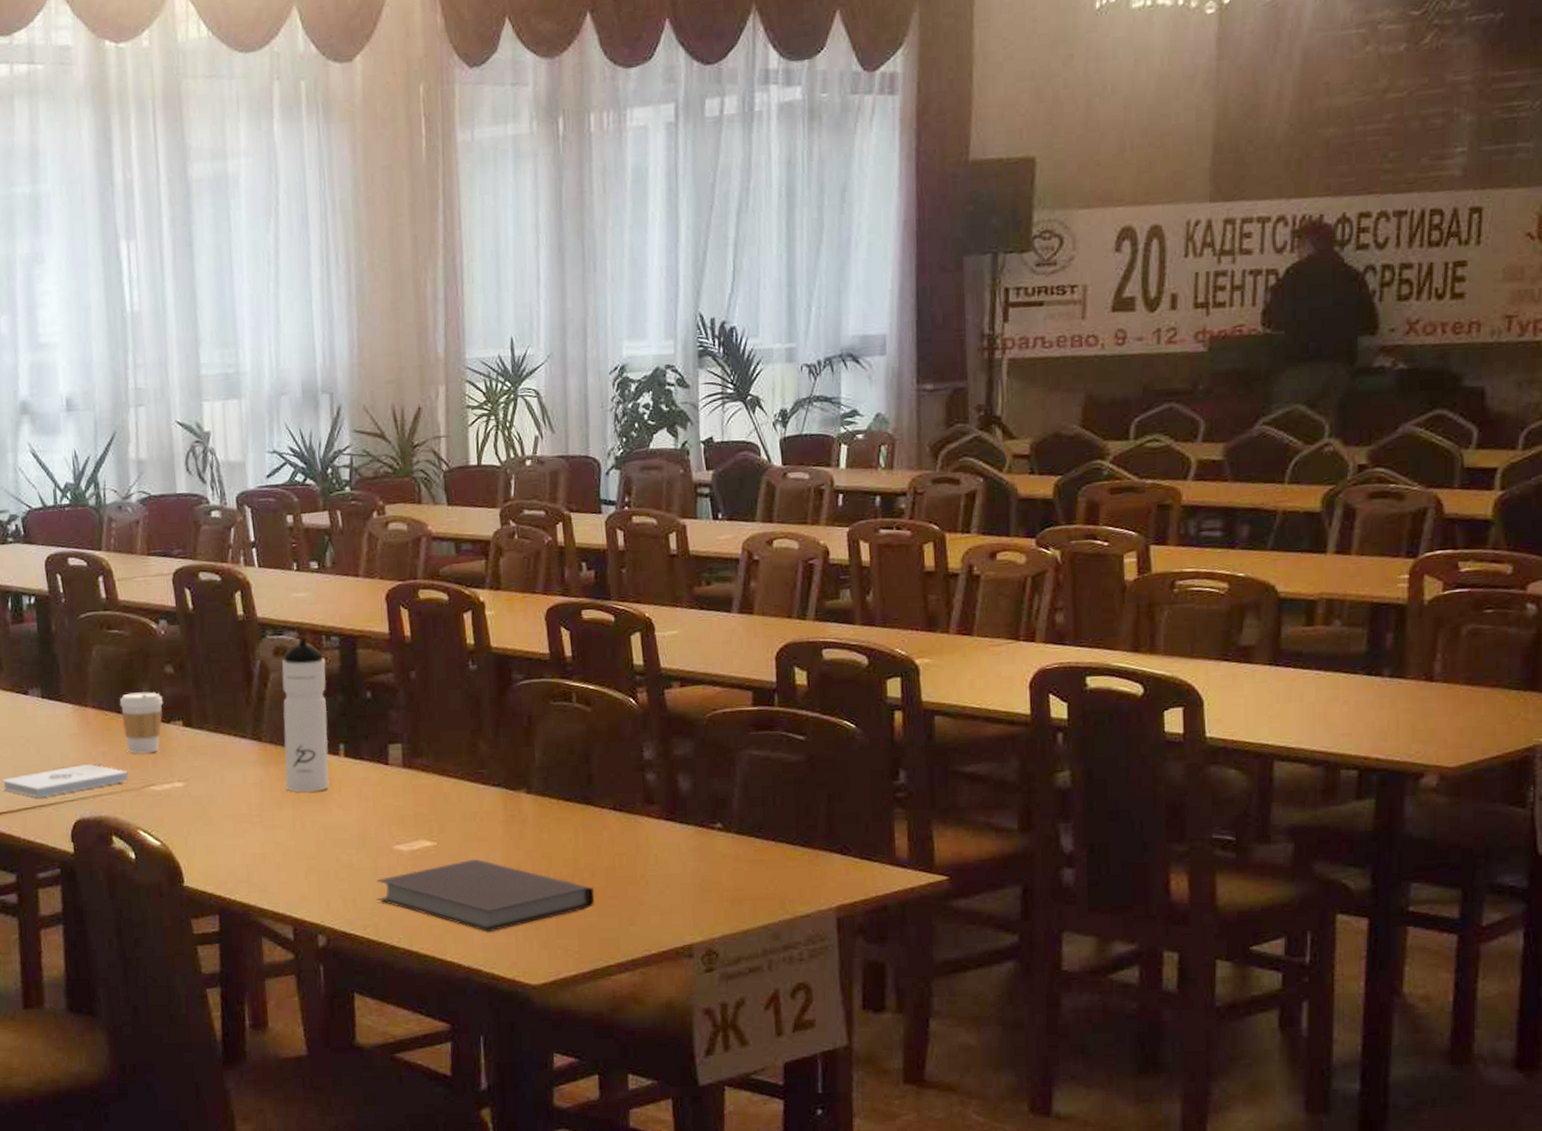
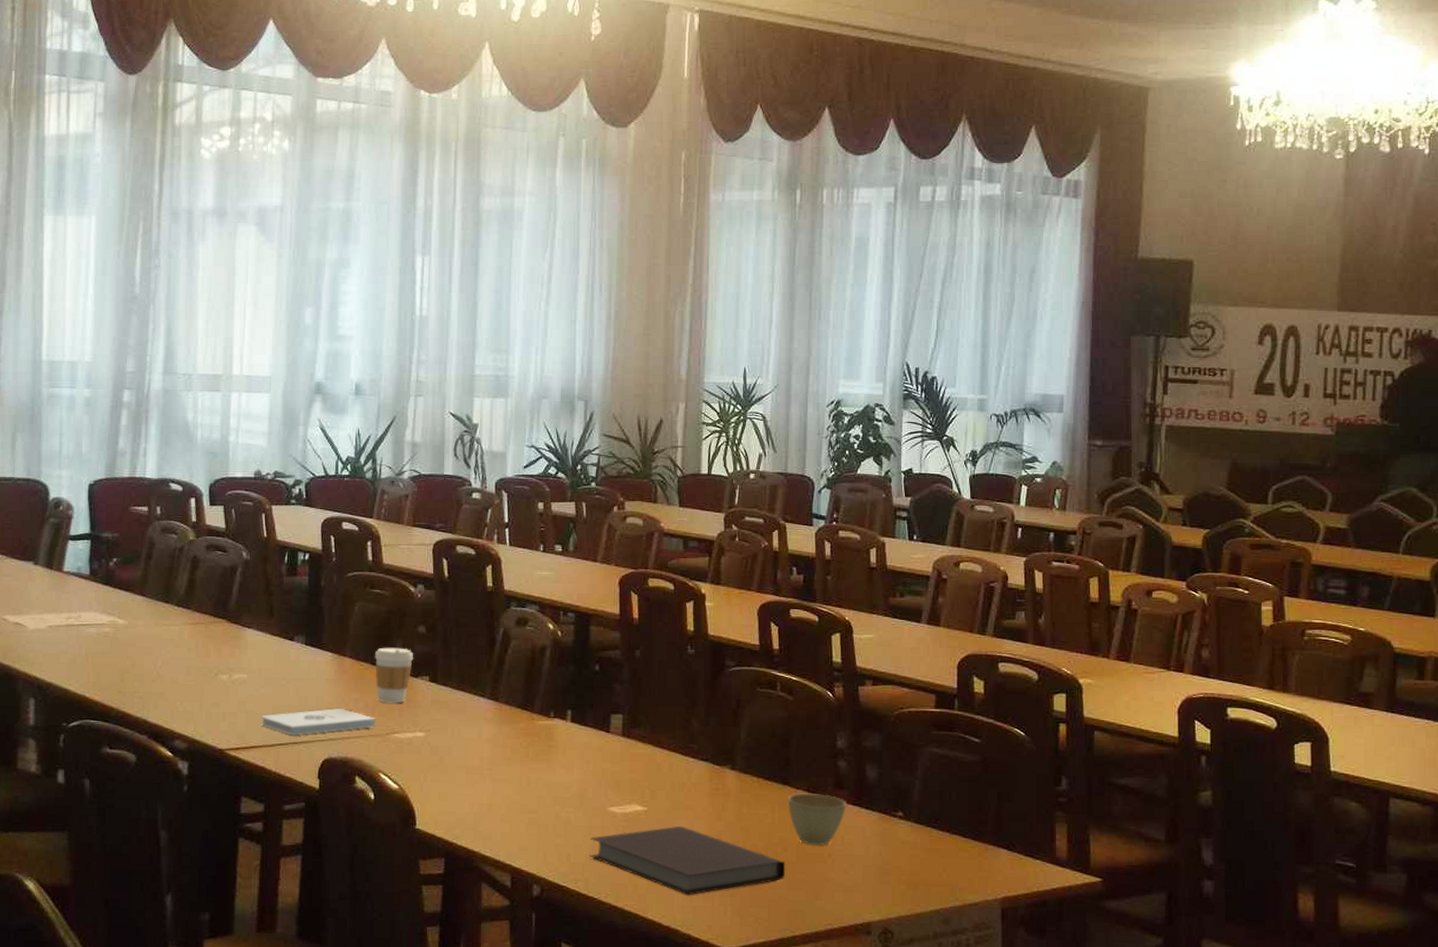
water bottle: present [281,638,330,793] -> none [517,612,561,752]
cup: none [593,810,658,867] -> present [788,792,846,845]

